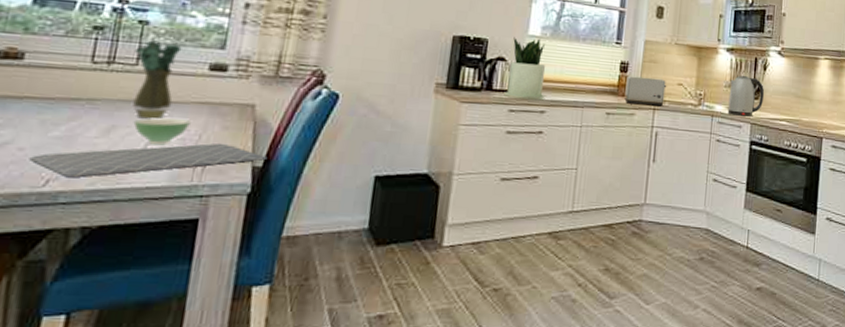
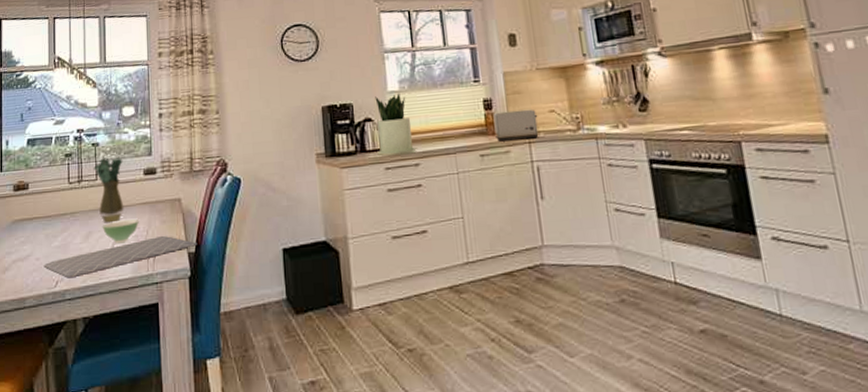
kettle: present [727,75,765,117] -> none [608,87,654,134]

